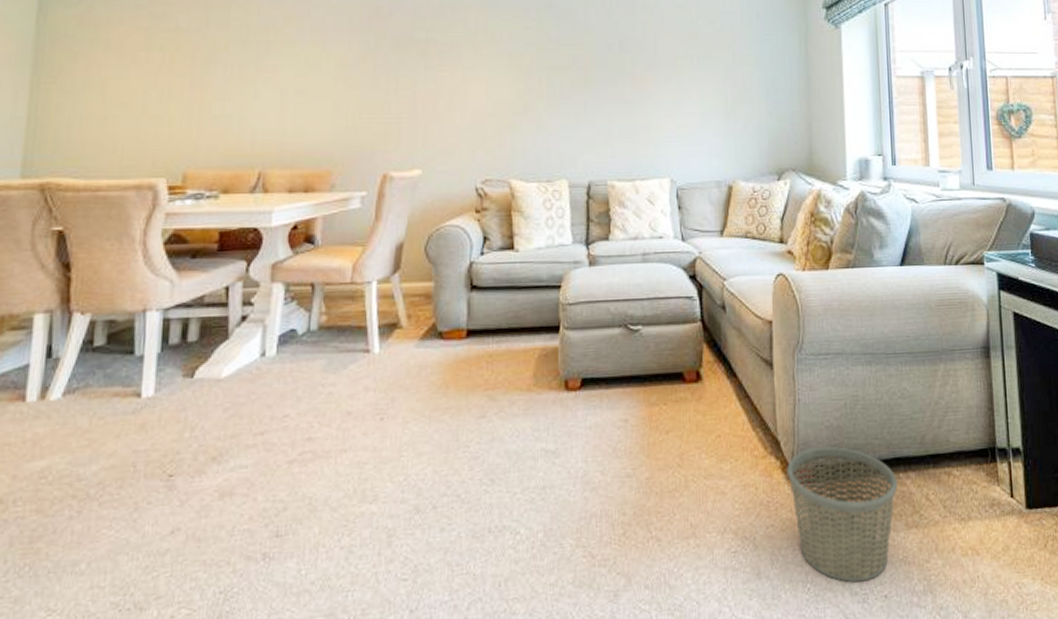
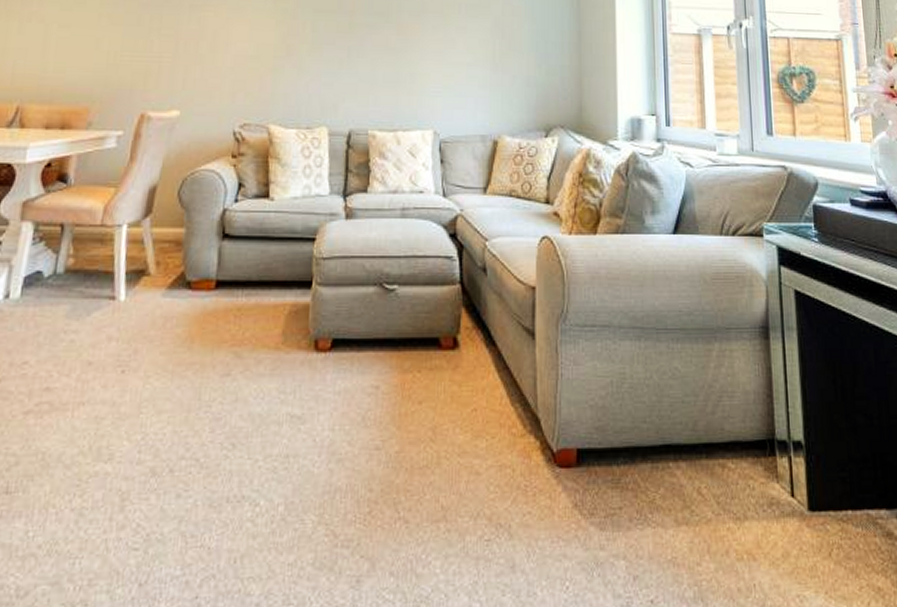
basket: present [787,446,898,583] -> none [547,427,668,583]

